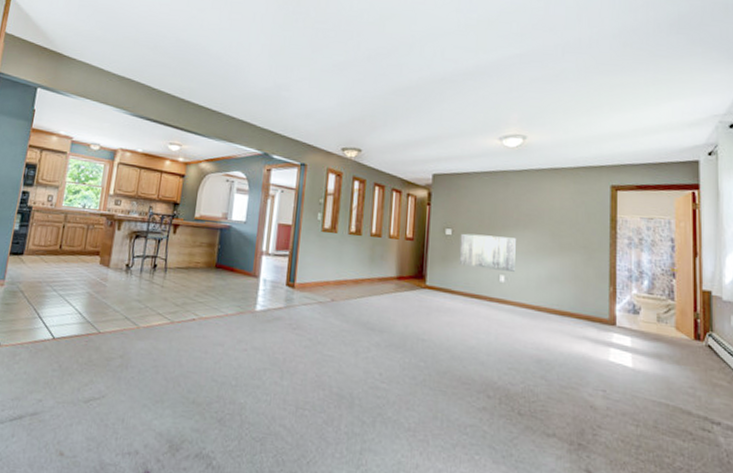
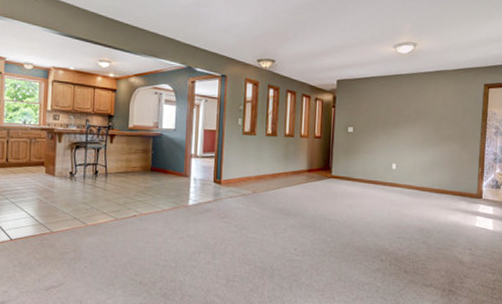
wall art: present [459,233,516,272] -> none [359,130,406,160]

